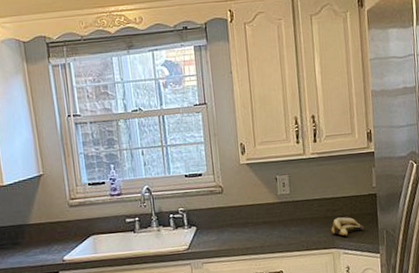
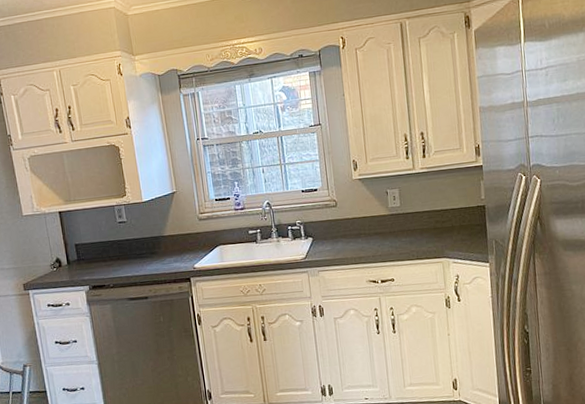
banana: present [331,217,364,236] -> none [440,228,473,246]

